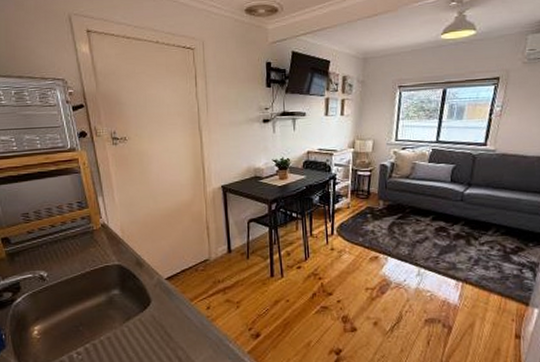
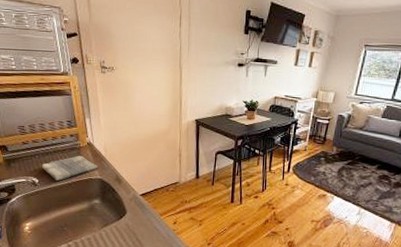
dish towel: none [50,240,116,272] -> present [41,155,99,181]

